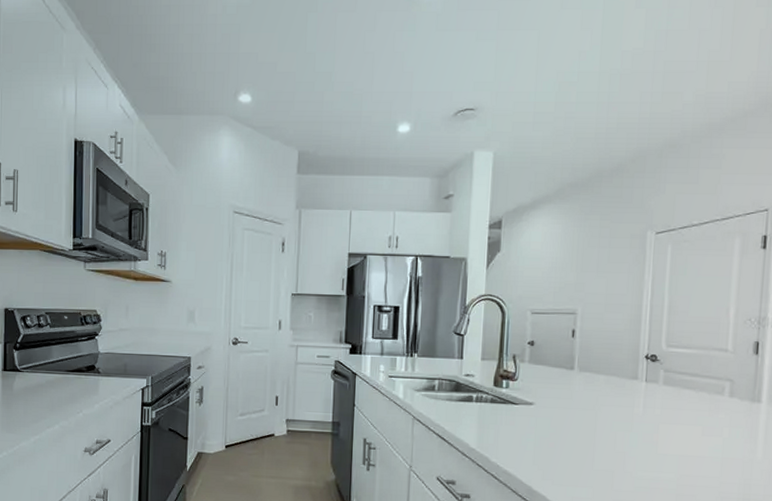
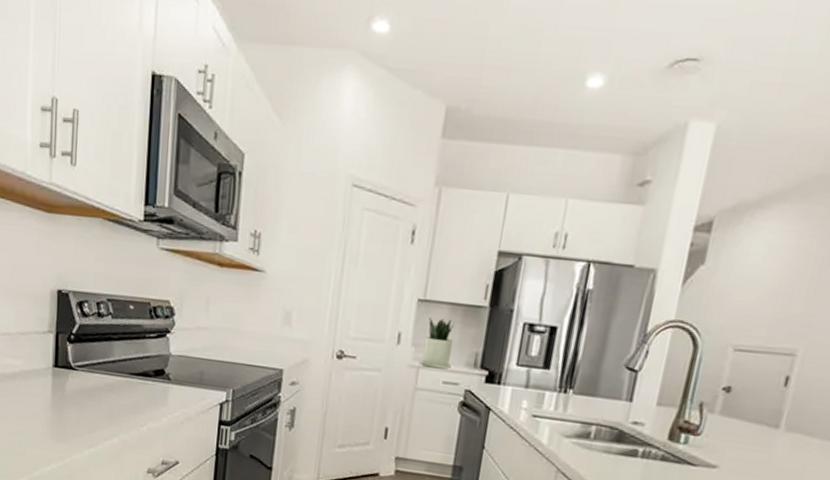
planter: none [297,307,323,346] -> present [418,317,453,369]

